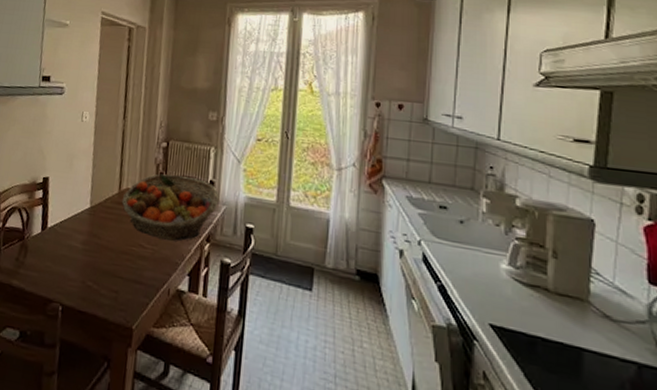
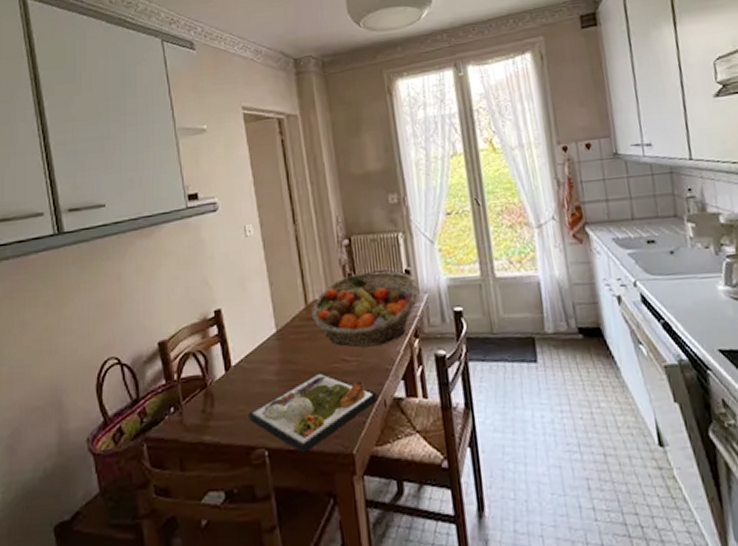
dinner plate: none [52,251,164,318] -> present [249,372,378,454]

